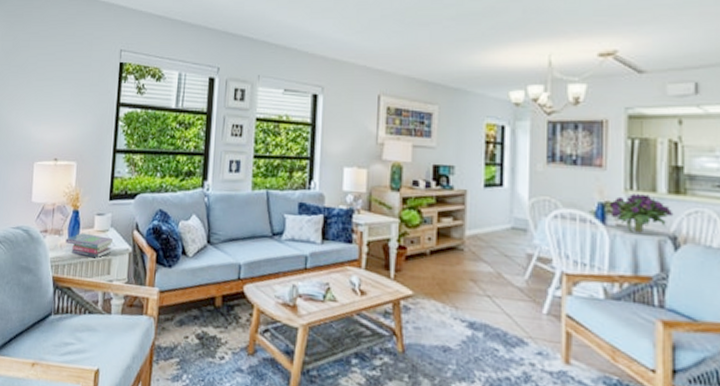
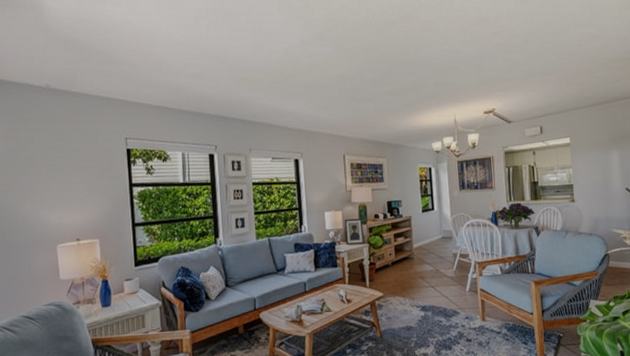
books: present [65,233,113,259] -> none [99,297,144,317]
picture frame: none [368,181,395,219] -> present [344,218,365,246]

